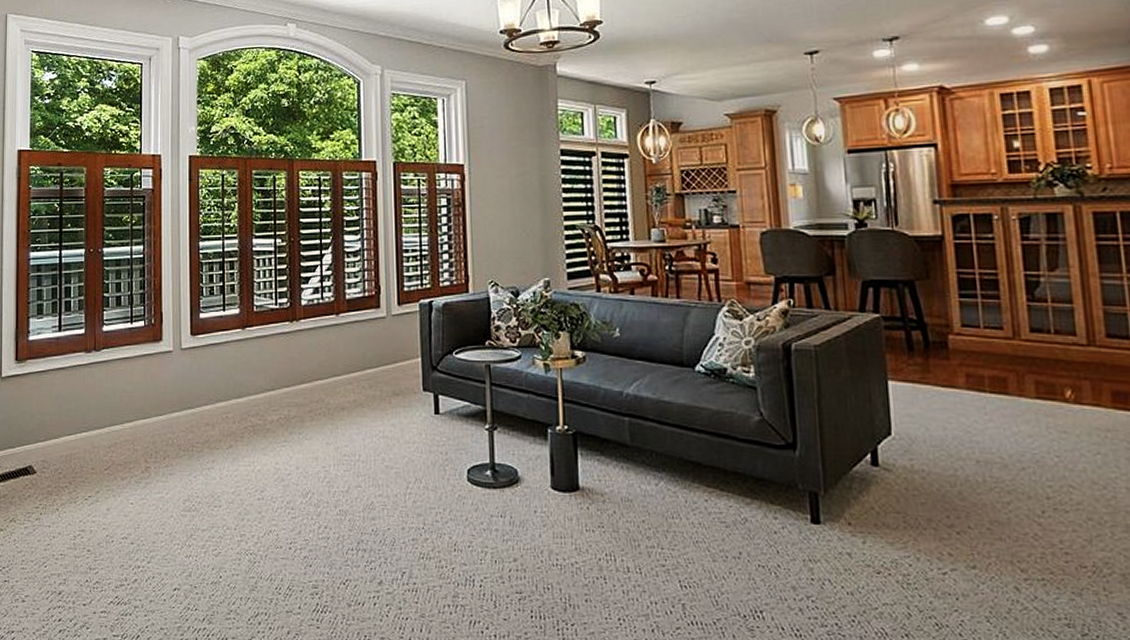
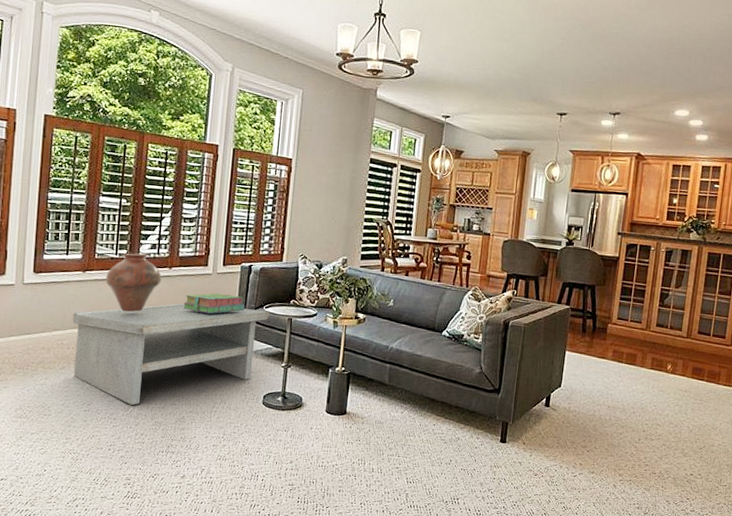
coffee table: none [236,356,462,490] -> present [72,303,270,405]
vase: none [267,299,329,373] -> present [106,253,162,312]
stack of books: none [357,341,431,366] -> present [183,293,246,314]

